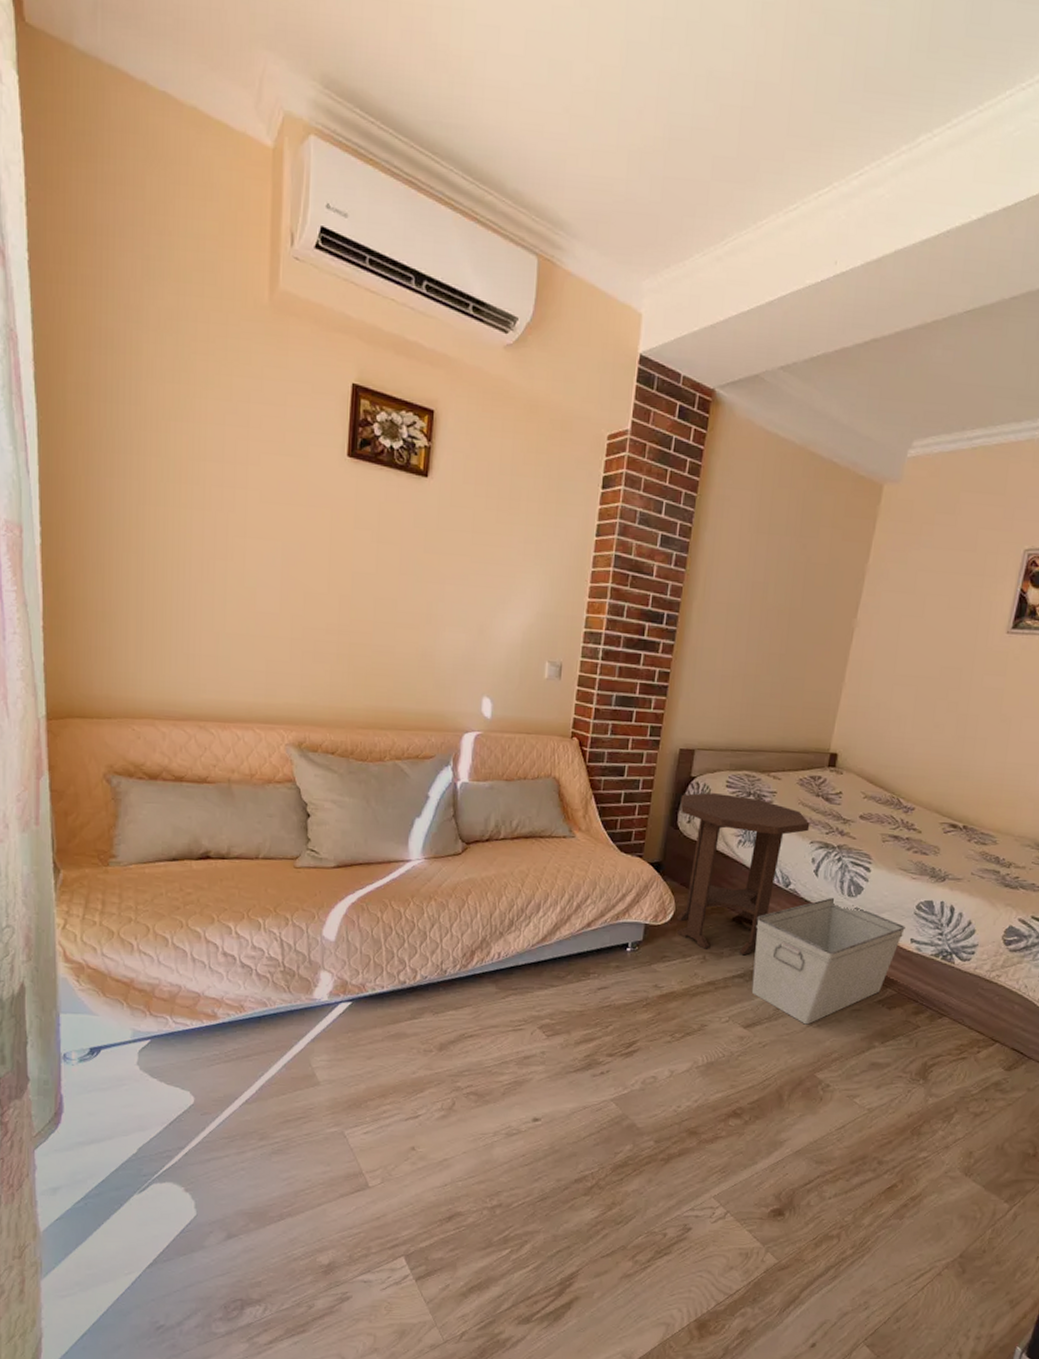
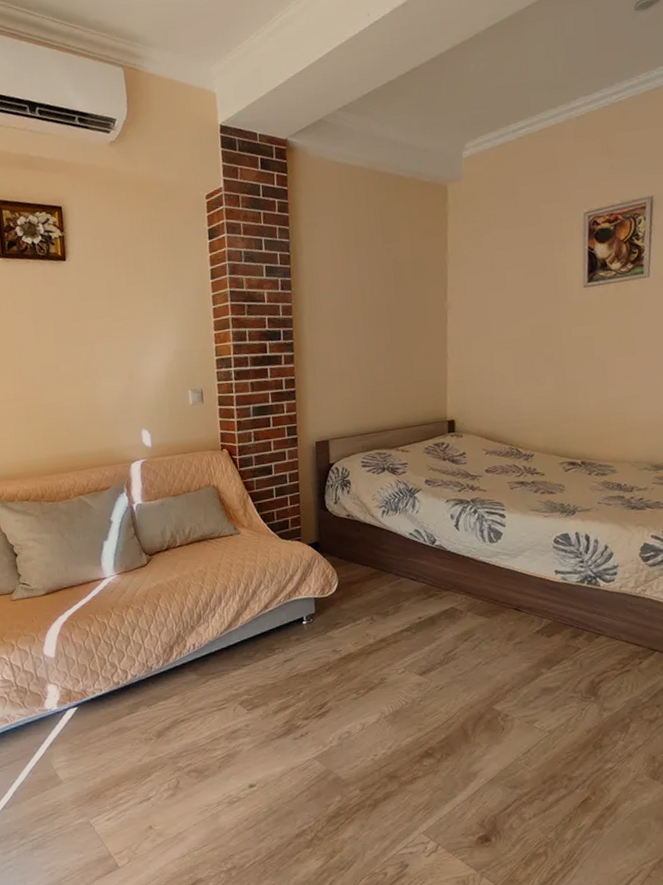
side table: present [677,792,810,956] -> none [324,472,443,611]
storage bin: present [751,898,905,1025] -> none [412,547,548,664]

